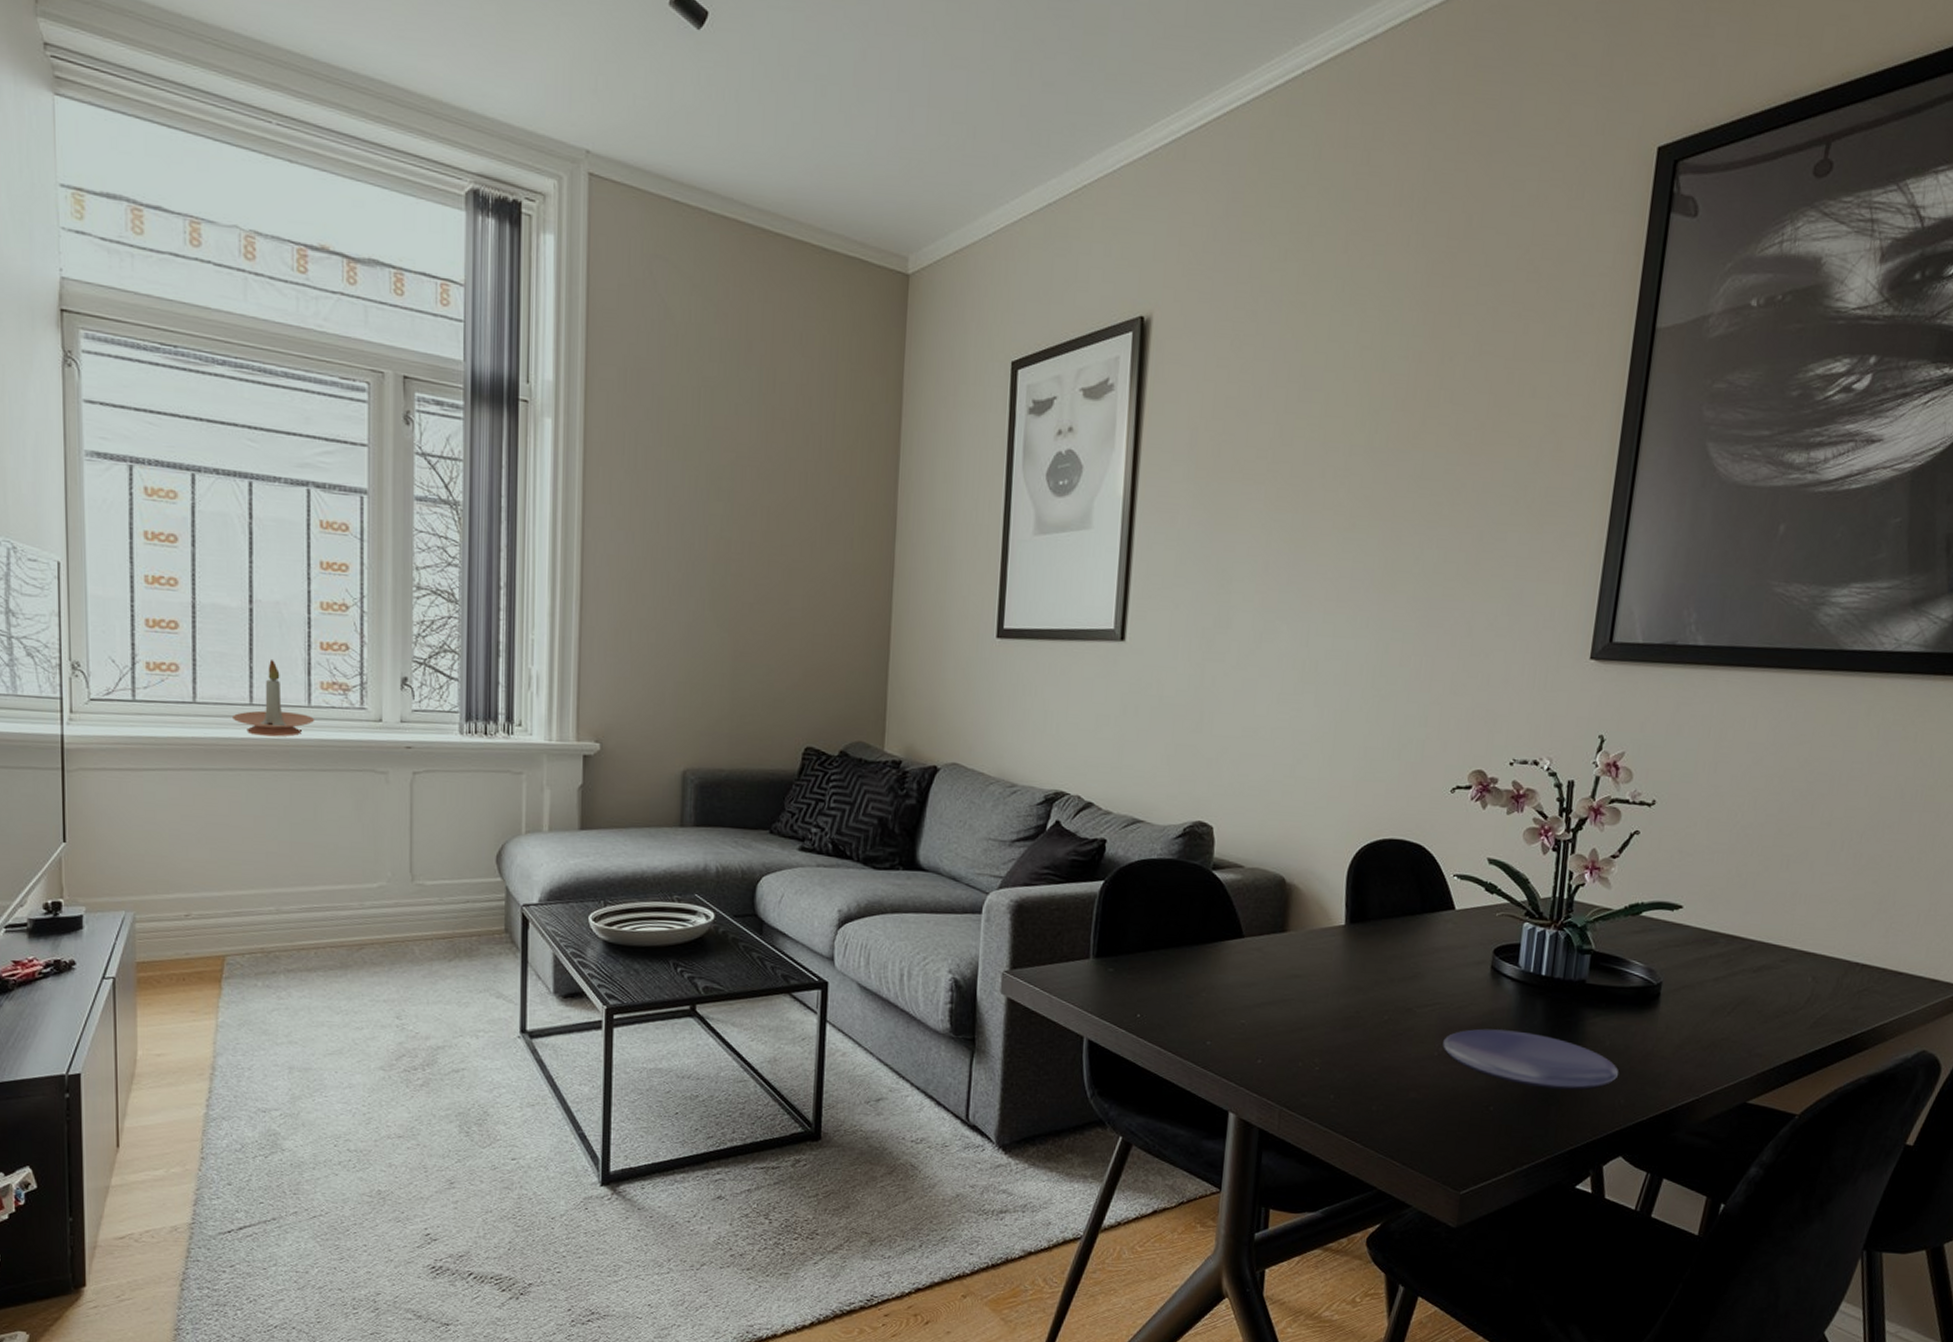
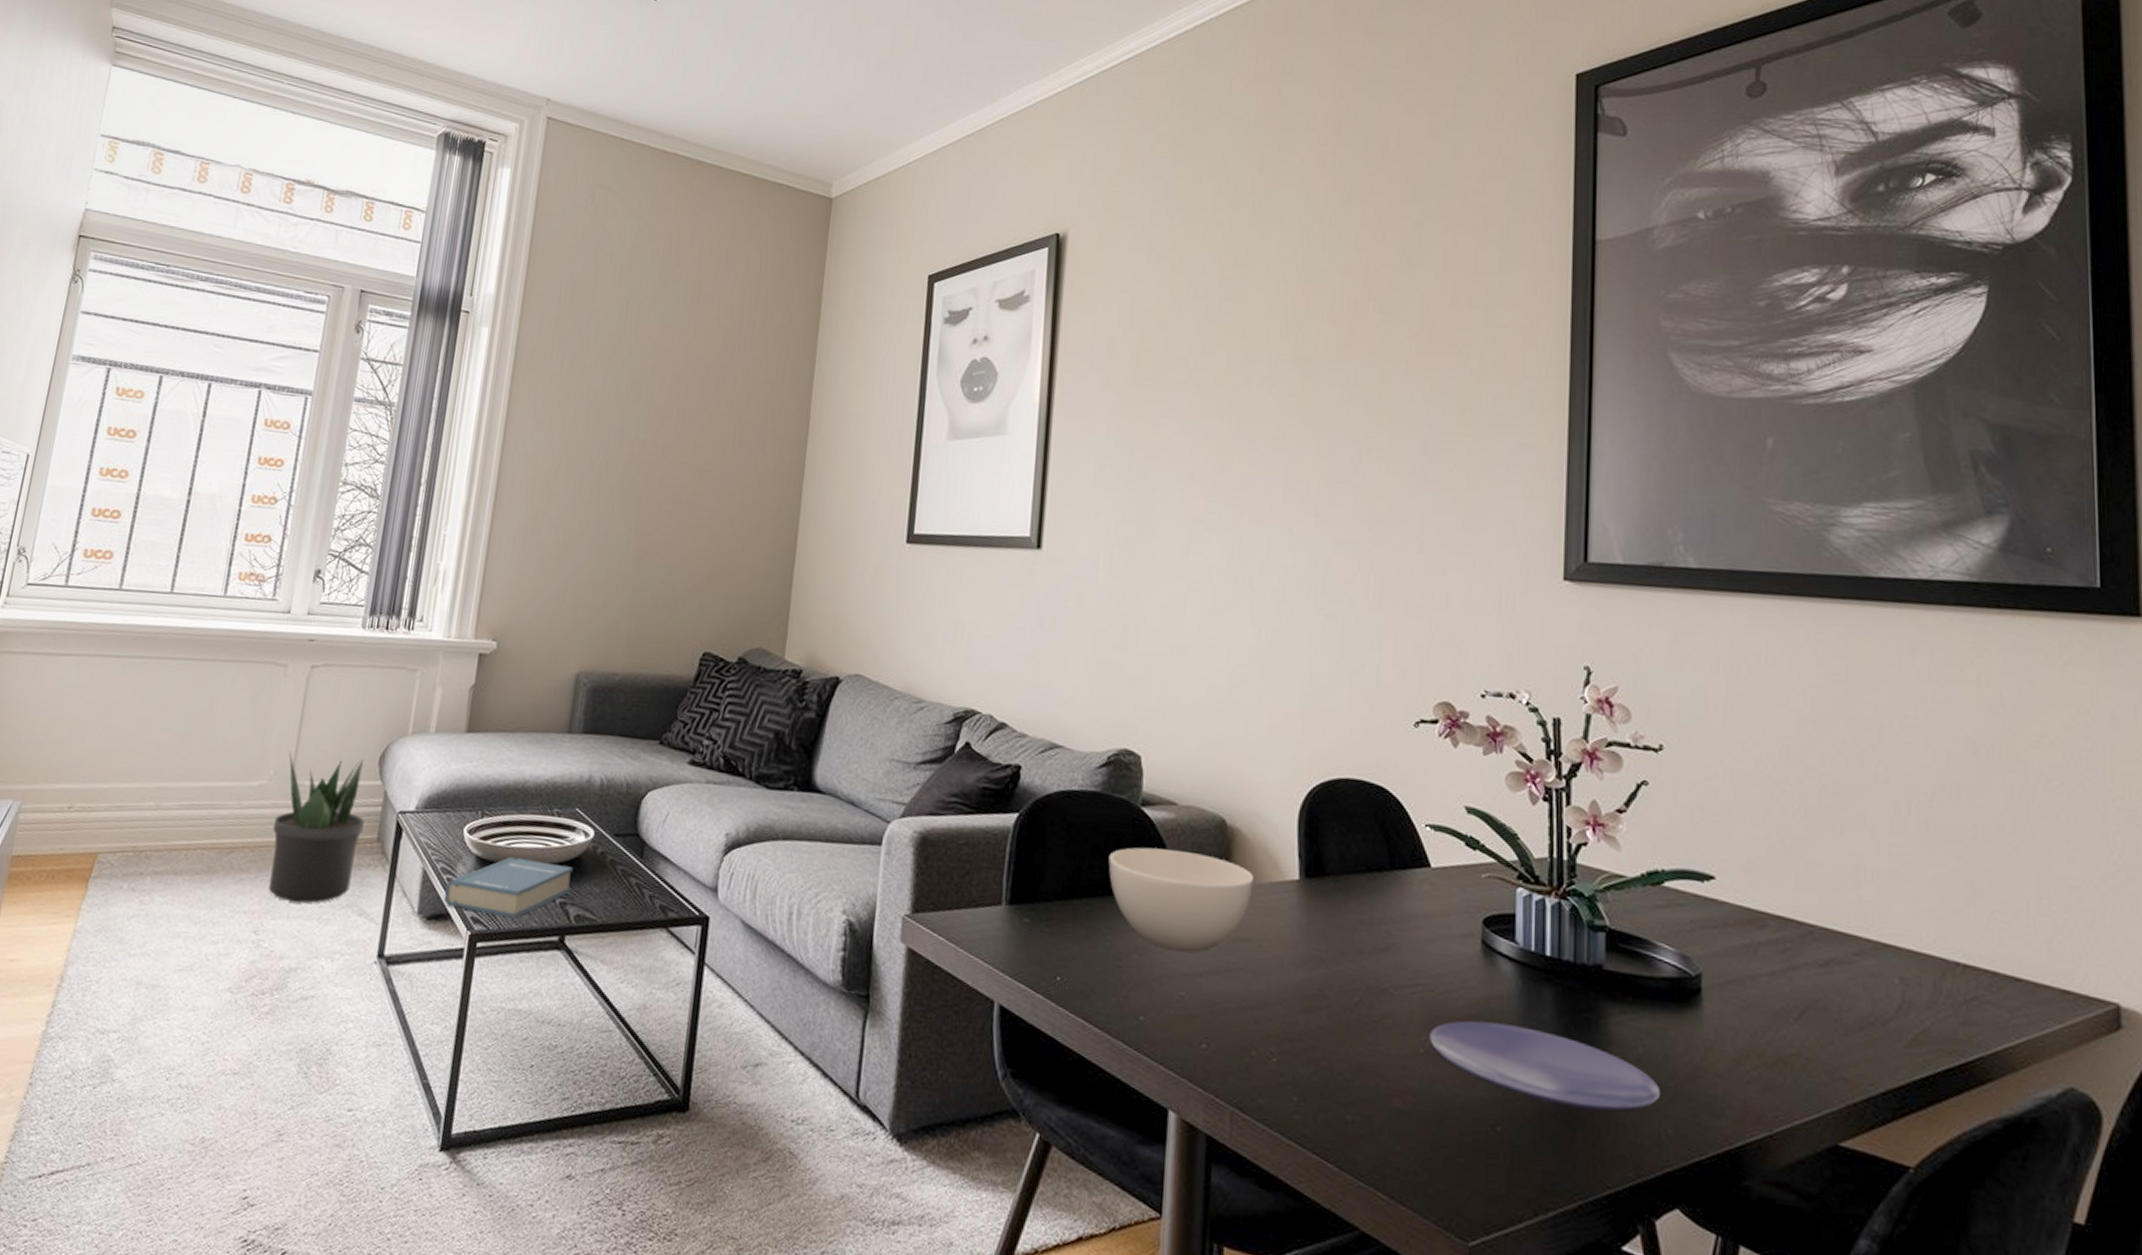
candle holder: present [233,658,314,737] -> none [152,548,227,626]
planter: none [399,854,490,989] -> present [268,751,365,903]
hardback book: none [577,940,698,993] -> present [444,857,573,919]
bowl: none [1182,904,1307,989] -> present [1108,847,1254,953]

